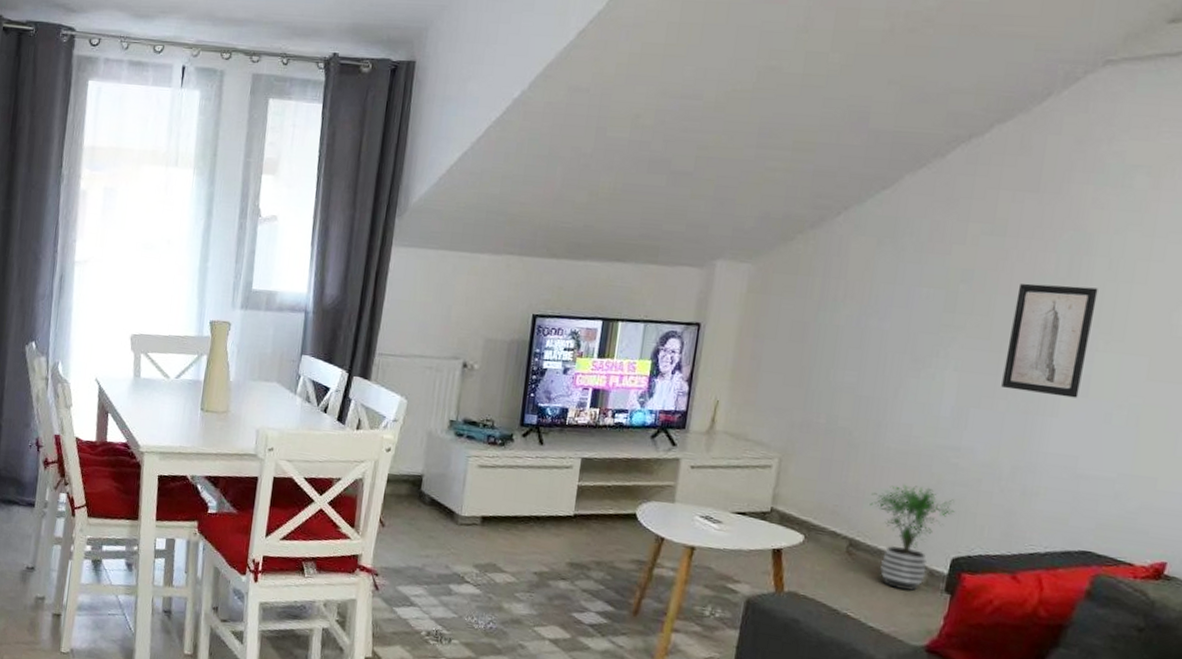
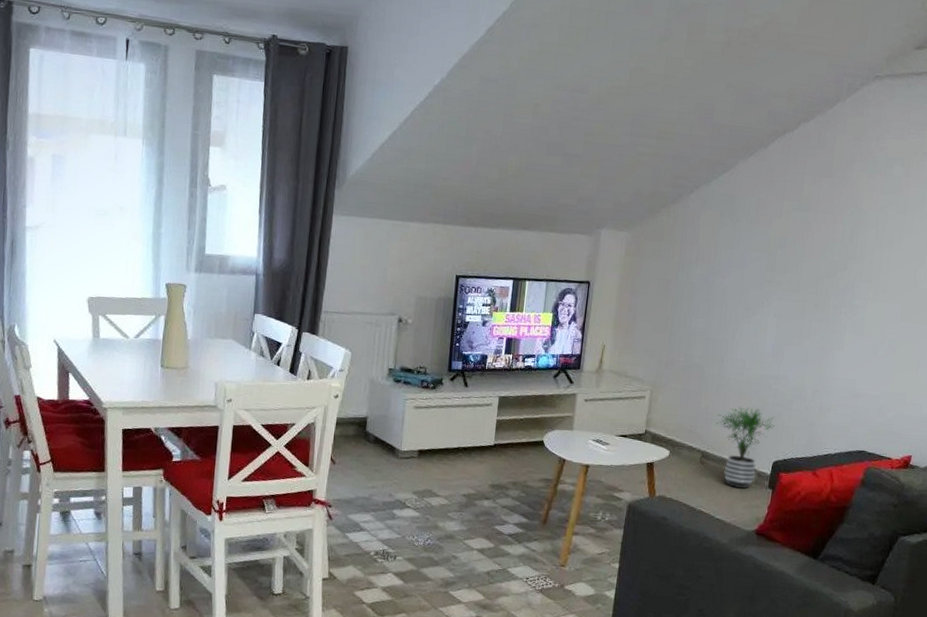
wall art: present [1001,283,1098,398] -> none [806,248,870,336]

